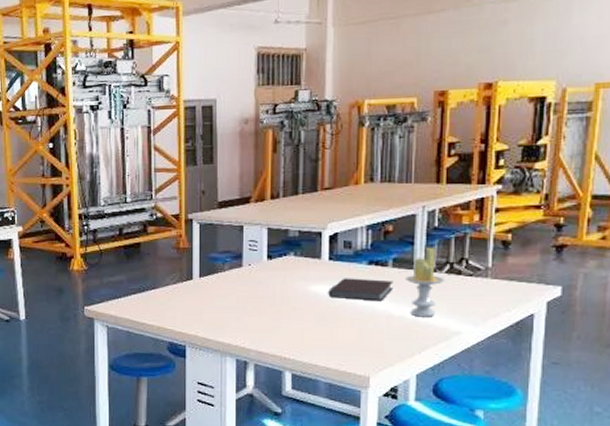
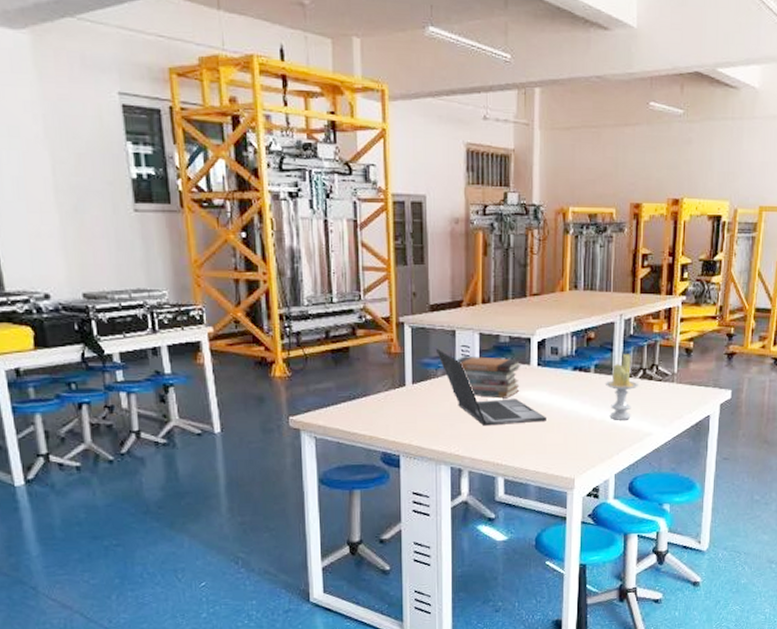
laptop: none [223,243,338,320] -> present [435,348,546,426]
book stack: none [239,251,311,293] -> present [452,356,521,399]
notebook: present [328,278,394,301] -> none [537,383,595,406]

